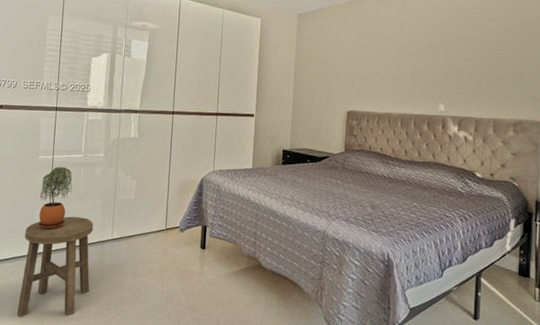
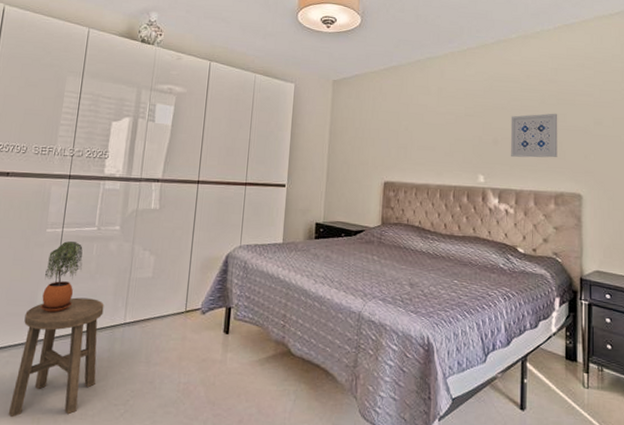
wall art: none [471,42,520,87] -> present [510,113,558,158]

